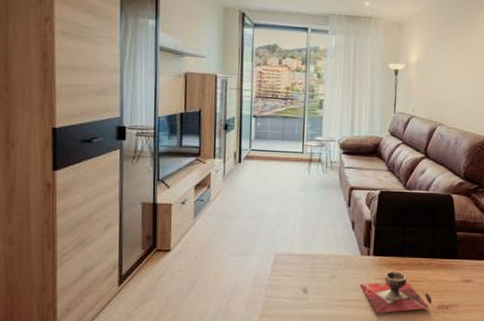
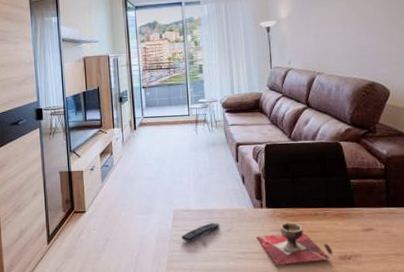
remote control: none [280,269,323,289] -> present [181,223,219,243]

